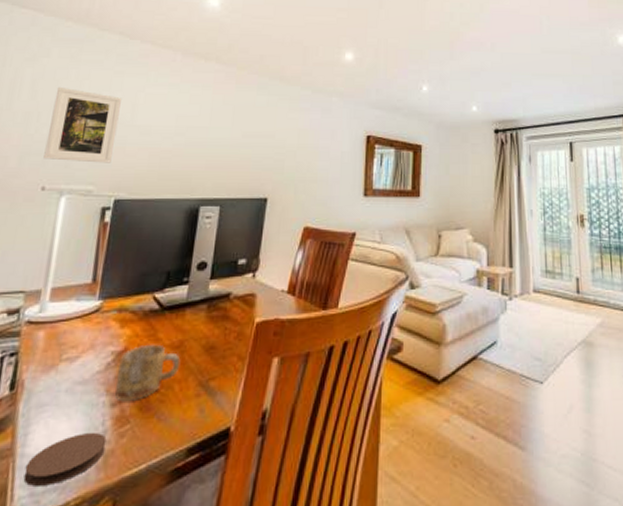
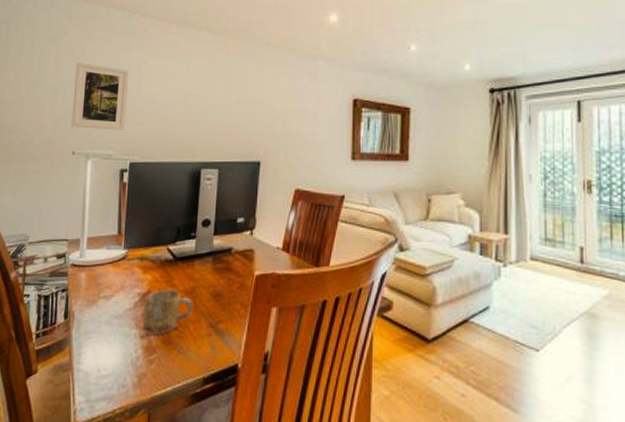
coaster: present [23,432,107,486] -> none [81,357,139,396]

